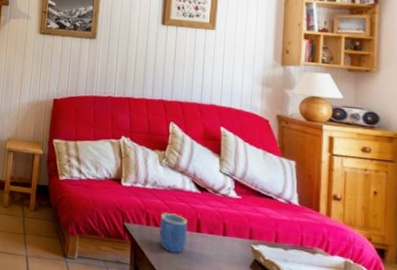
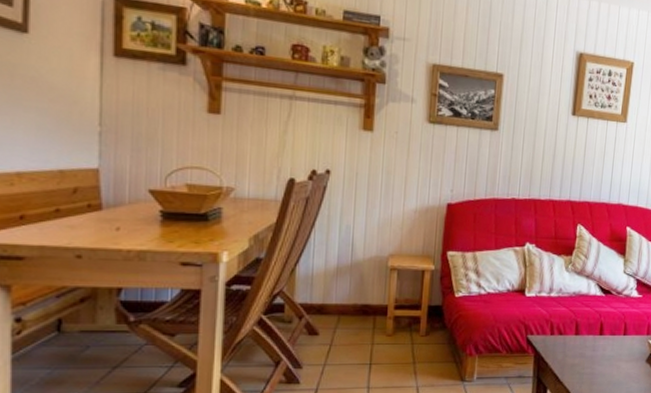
mug: present [159,212,187,254] -> none [563,320,591,360]

